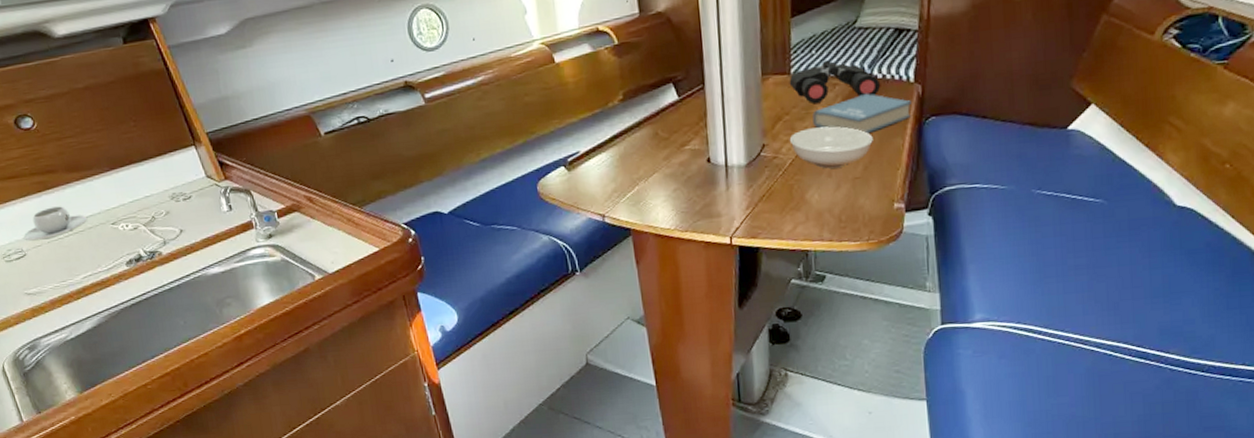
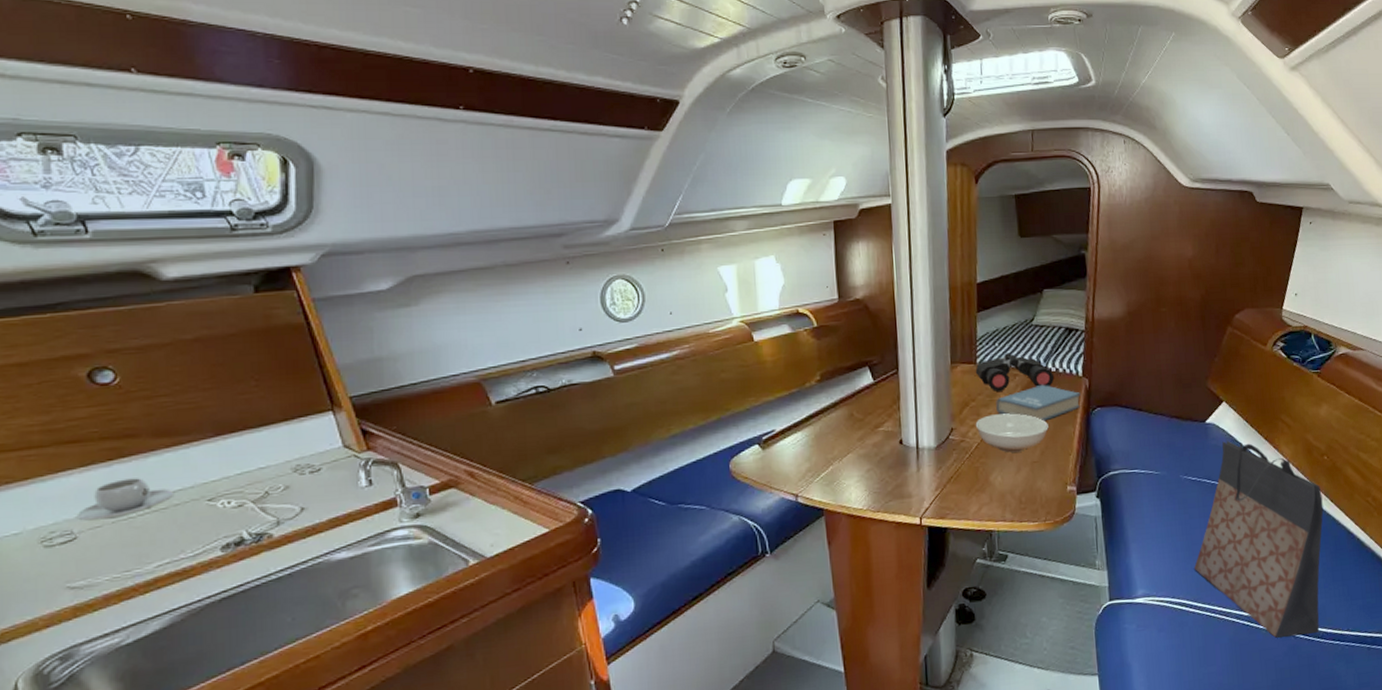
bag: none [1044,148,1220,370] -> present [1193,440,1324,638]

